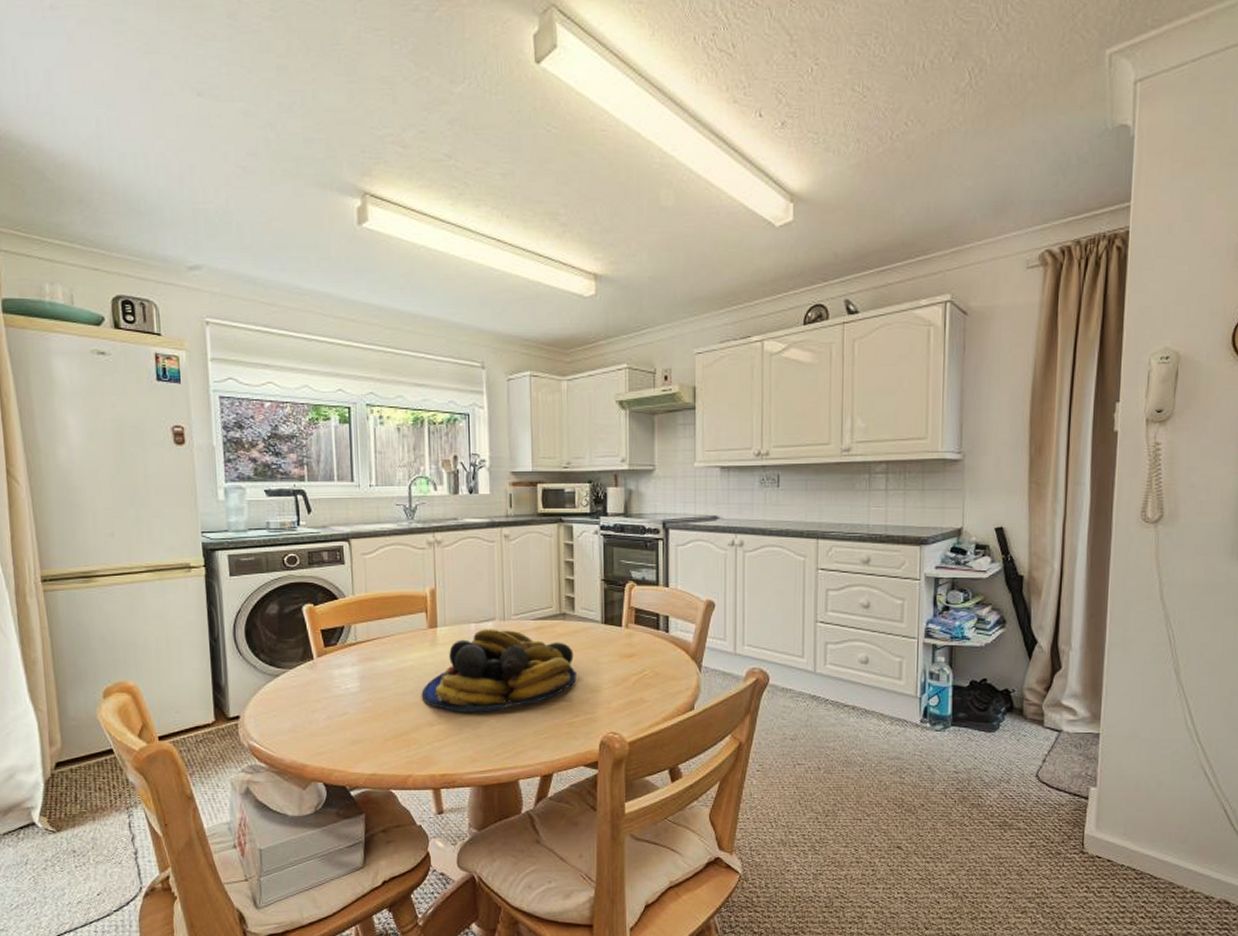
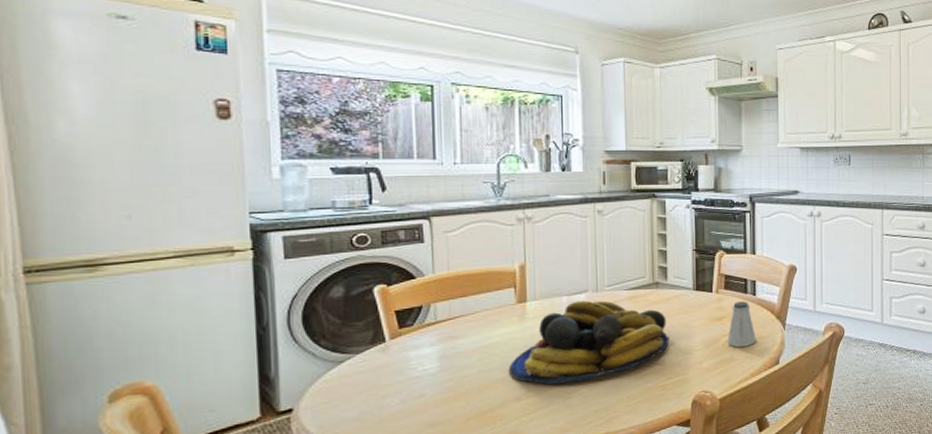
saltshaker: none [638,639,669,688] -> present [727,301,756,347]

